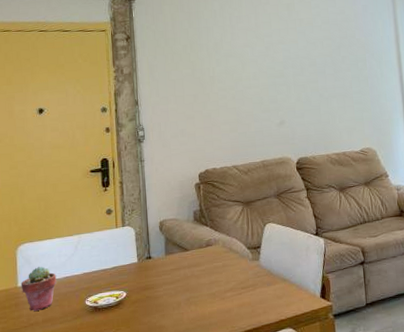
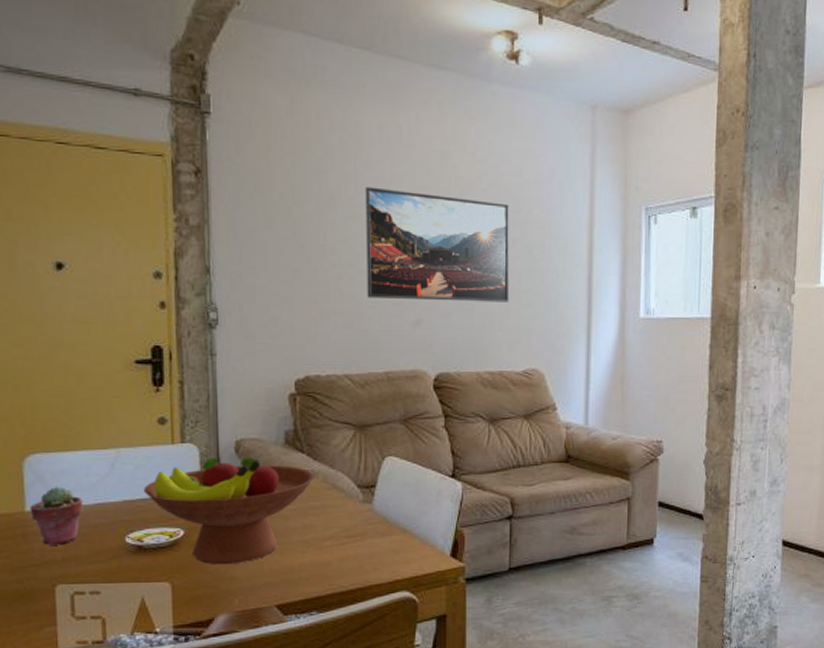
fruit bowl: none [97,232,216,317] -> present [143,457,314,565]
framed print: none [238,33,345,110] -> present [364,187,510,302]

